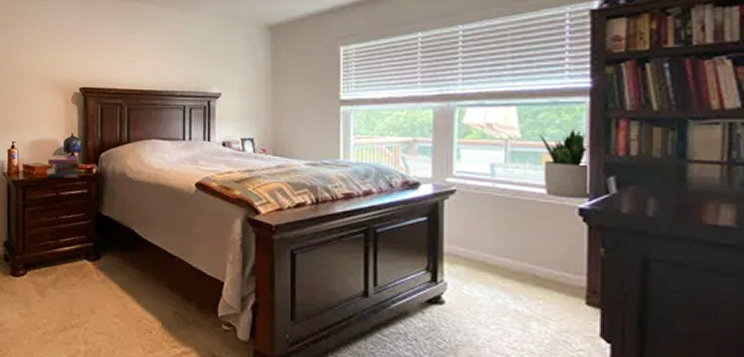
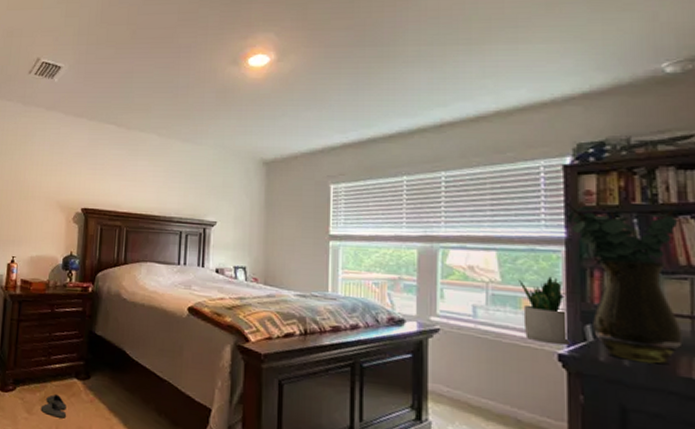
books: present [45,155,80,179] -> none [42,272,77,296]
slippers: none [53,276,78,299] -> present [40,394,66,418]
vase: none [592,50,713,213] -> present [566,204,683,365]

